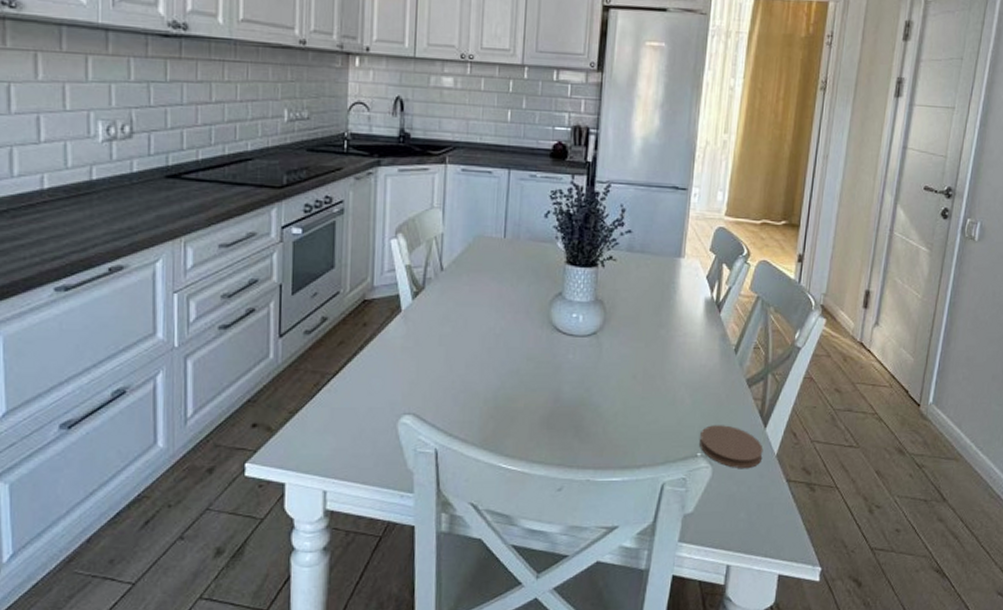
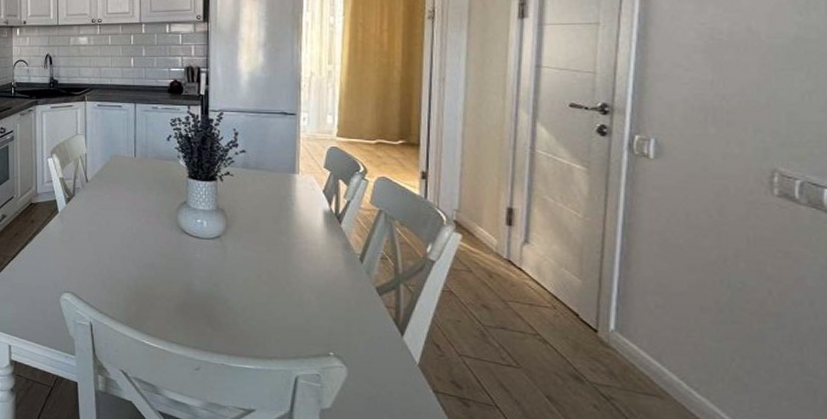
coaster: present [700,425,763,468] -> none [331,327,403,374]

